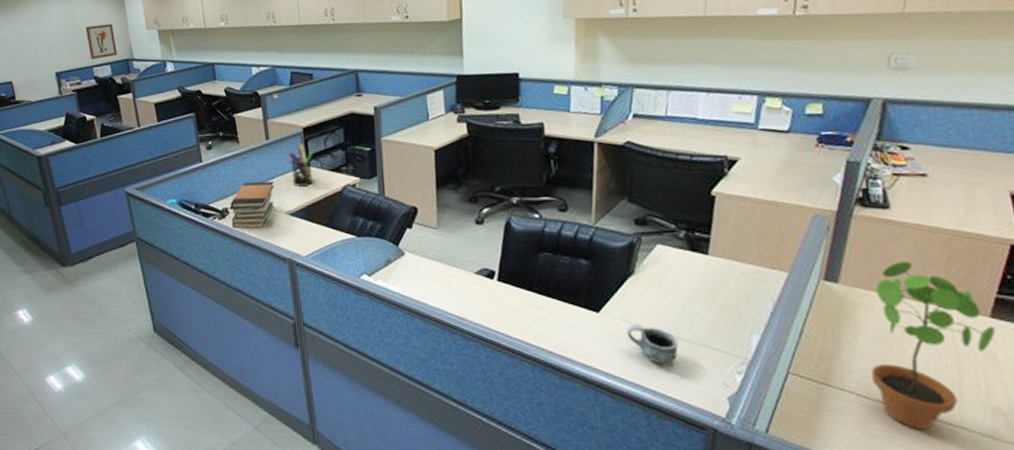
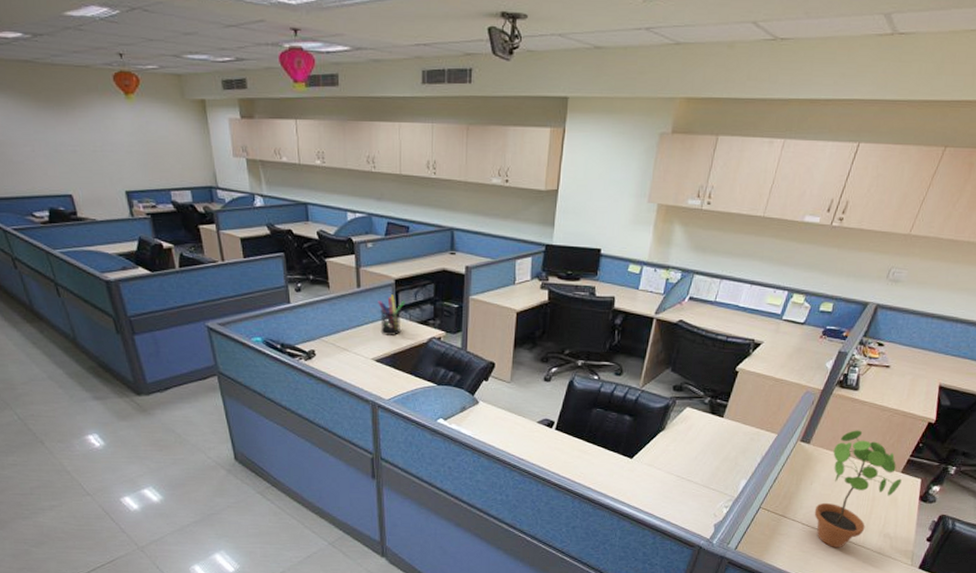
wall art: present [85,23,117,59] -> none [161,143,199,182]
book stack: present [229,181,275,229] -> none [316,326,363,372]
mug: present [626,323,680,365] -> none [650,468,688,500]

